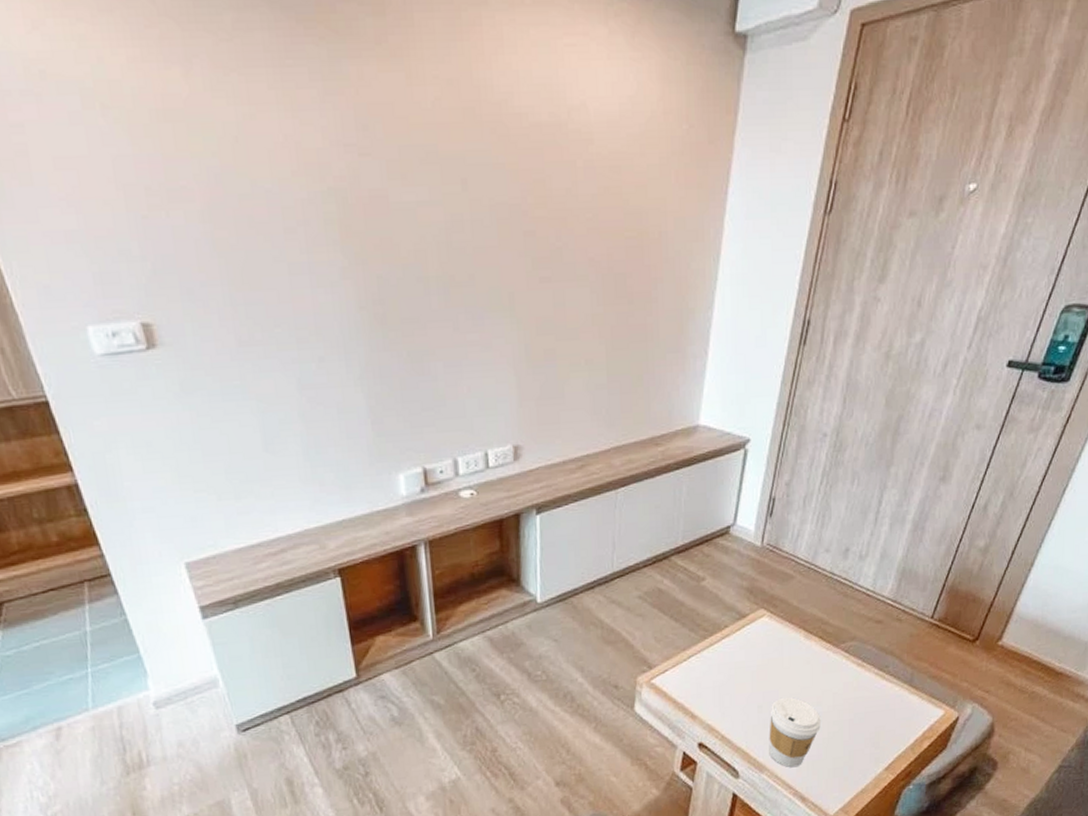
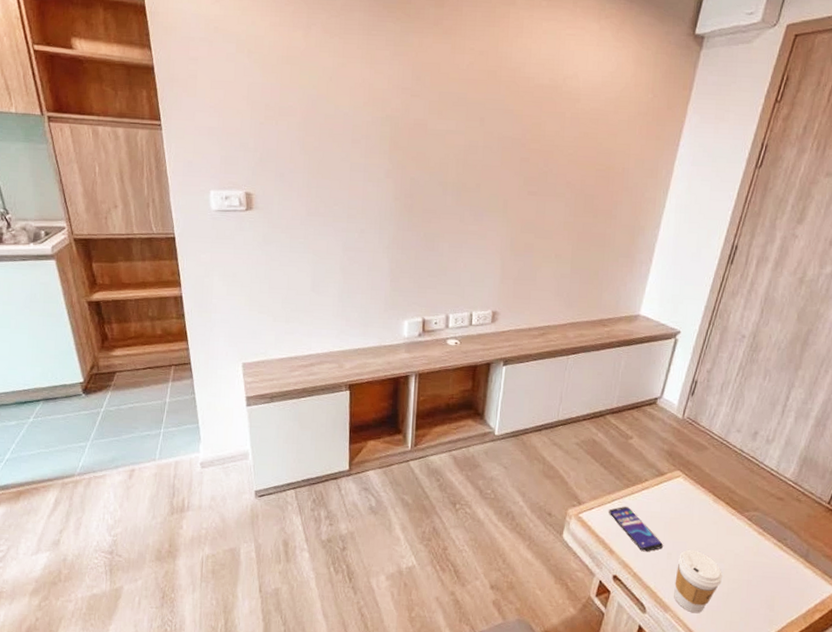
smartphone: none [686,662,753,710] -> present [609,507,664,552]

